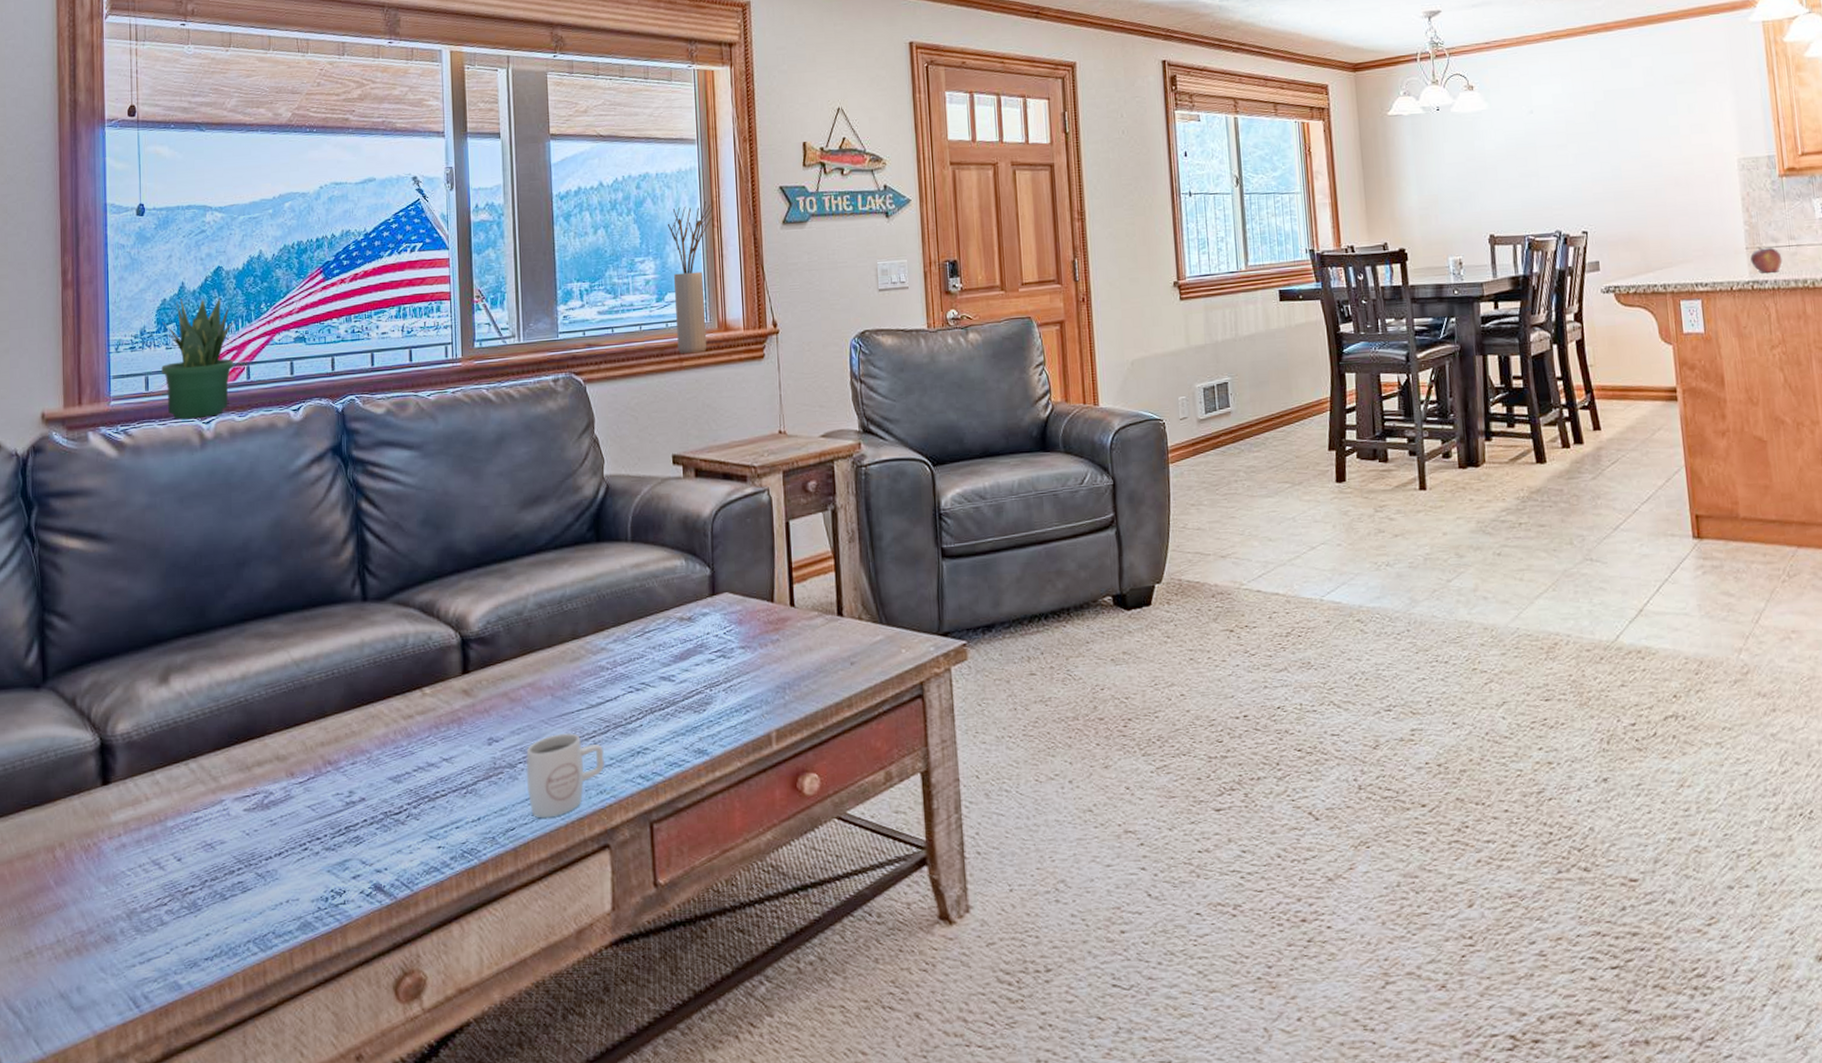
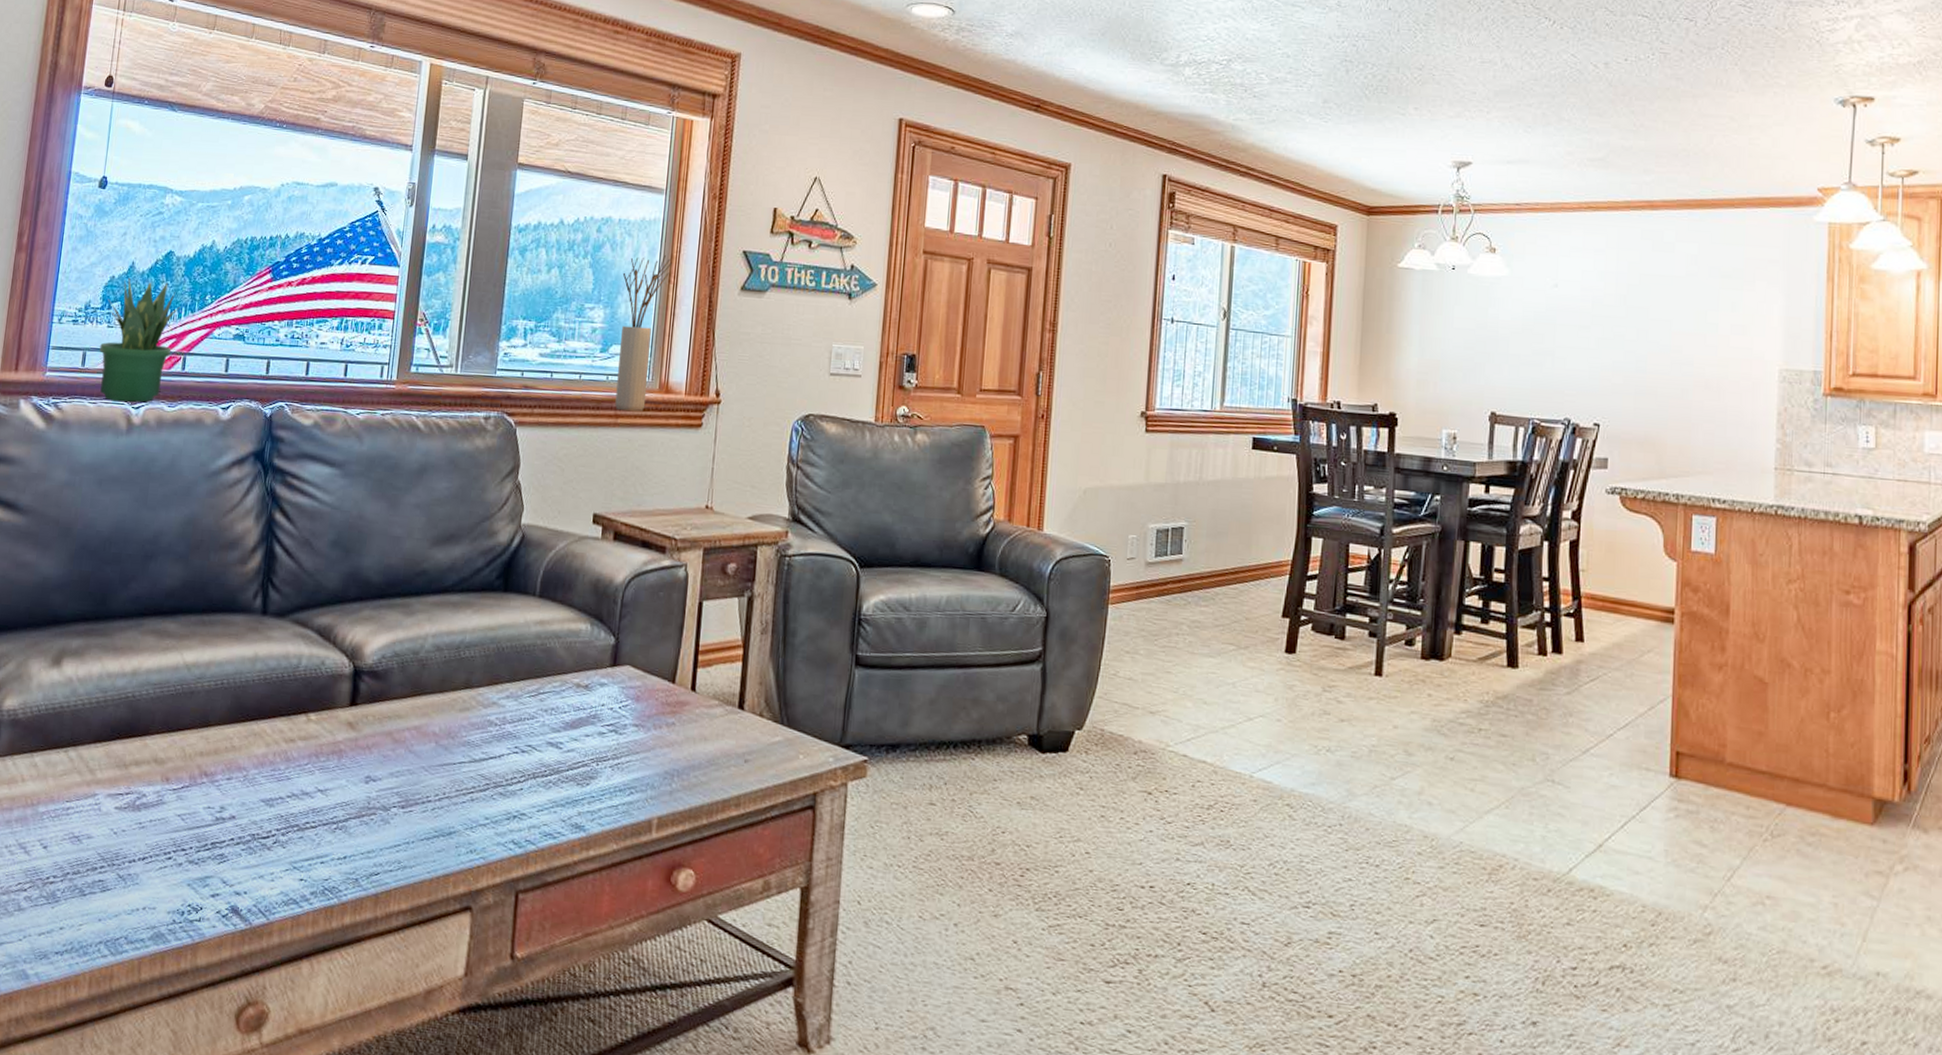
mug: present [526,733,604,819] -> none [397,783,480,869]
fruit: present [1750,247,1783,274] -> none [1778,470,1814,501]

